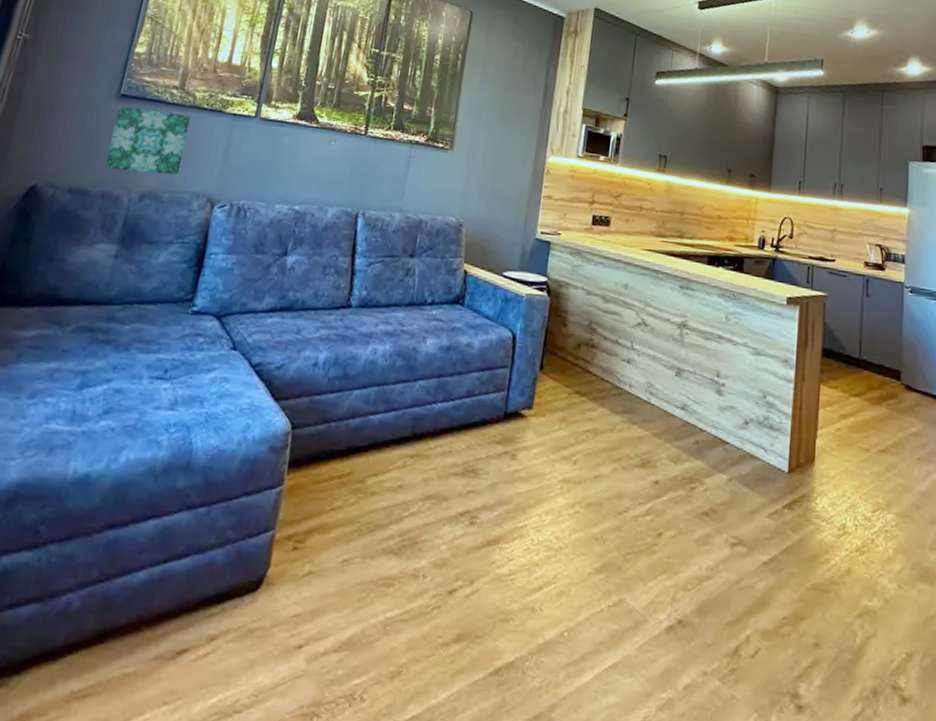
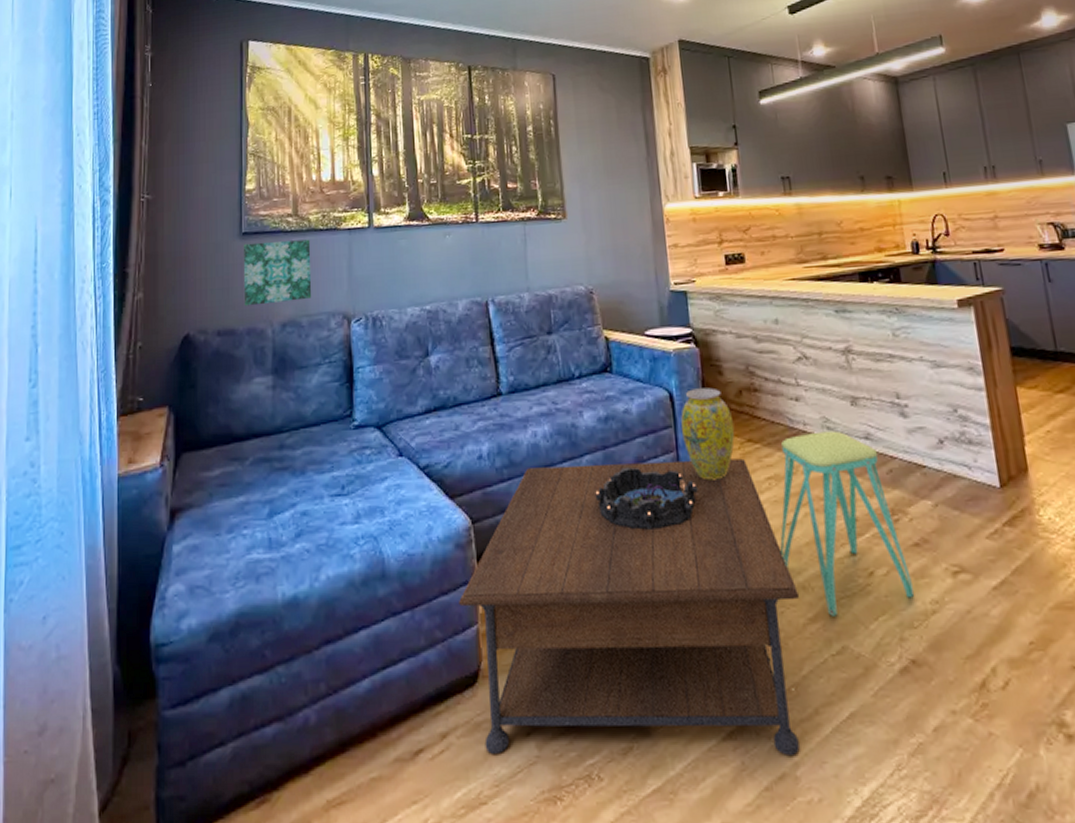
coffee table: none [252,383,592,697] -> present [459,458,800,755]
decorative bowl: none [420,398,520,463] -> present [595,467,698,530]
vase: none [516,334,567,425] -> present [681,387,735,481]
stool: none [582,395,695,570] -> present [780,430,915,616]

